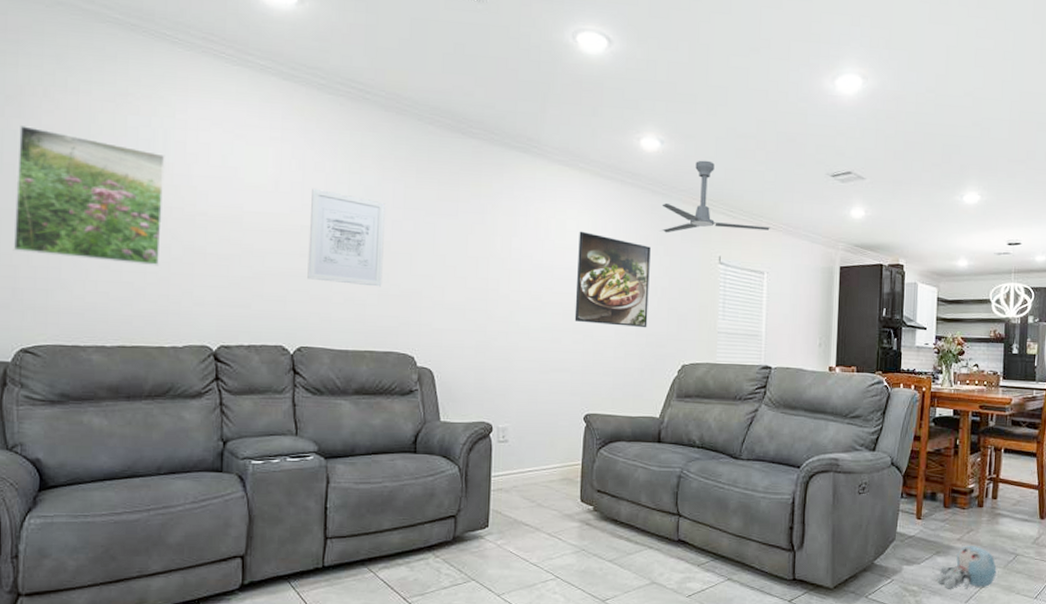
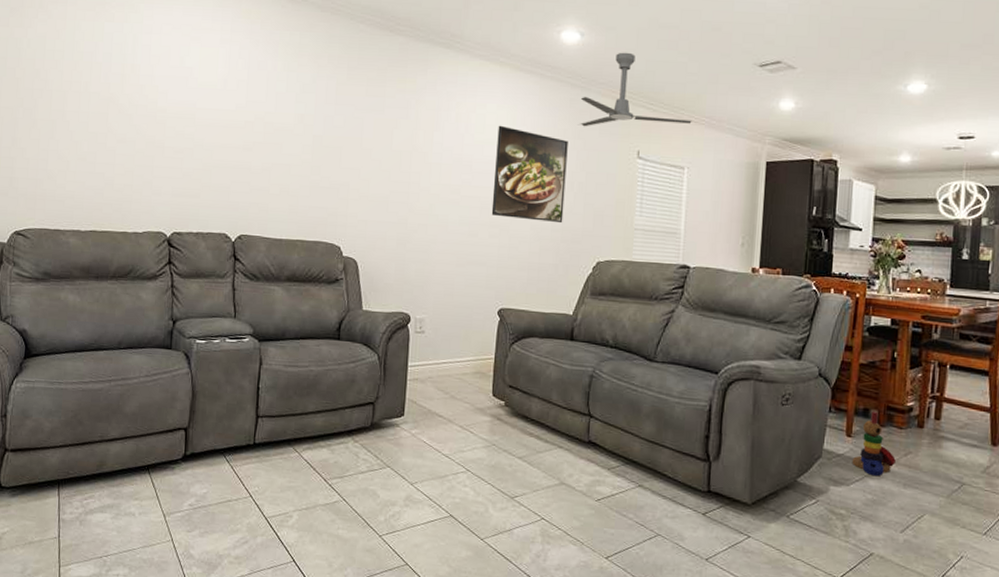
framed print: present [13,126,165,266] -> none [11,34,134,159]
wall art: present [307,188,387,287] -> none [249,86,320,179]
stacking toy: none [922,494,960,554] -> present [852,411,896,477]
plush toy: present [937,546,997,589] -> none [868,469,939,518]

